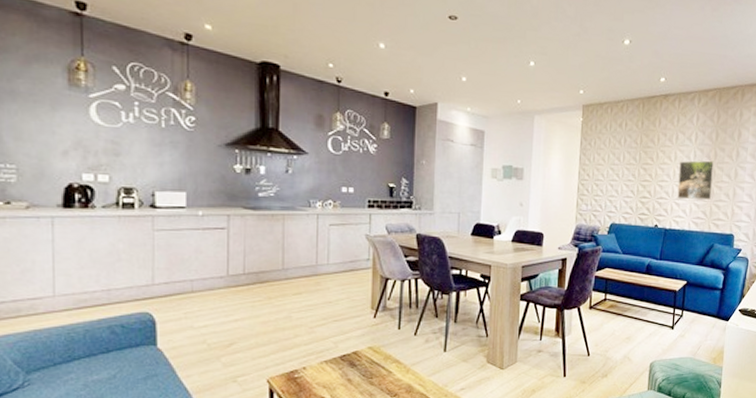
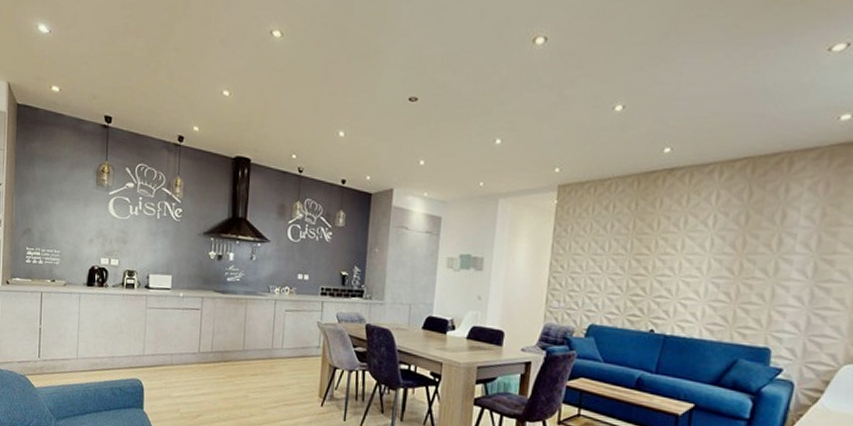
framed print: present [677,160,714,200] -> none [683,250,741,301]

